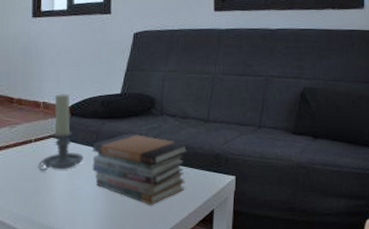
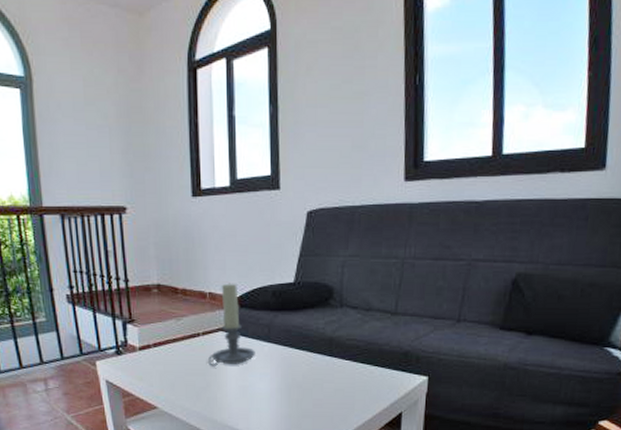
book stack: present [92,133,189,205] -> none [265,327,373,405]

